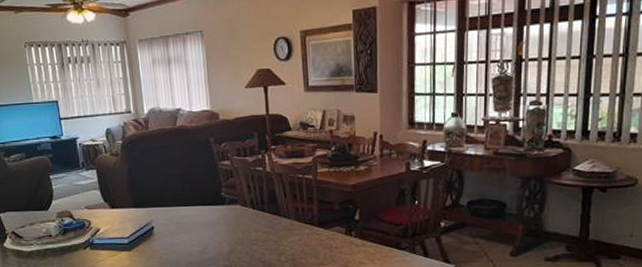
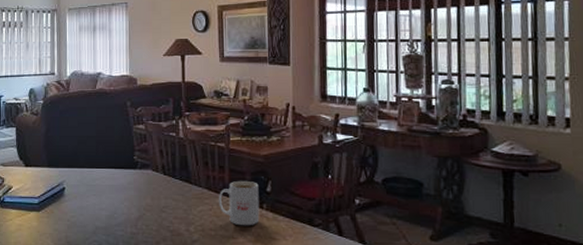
mug: none [307,210,349,253] -> present [218,180,260,226]

